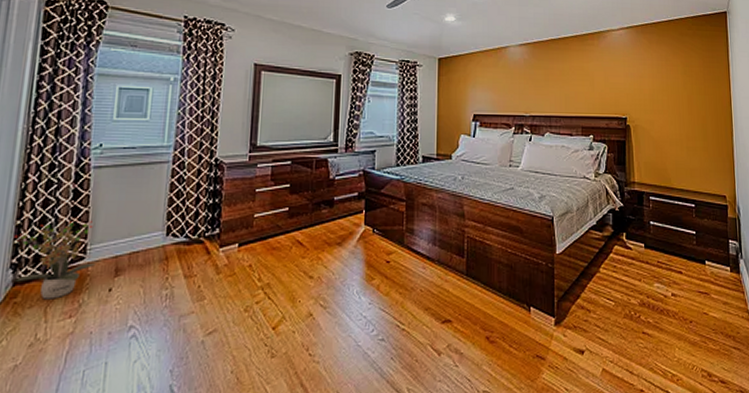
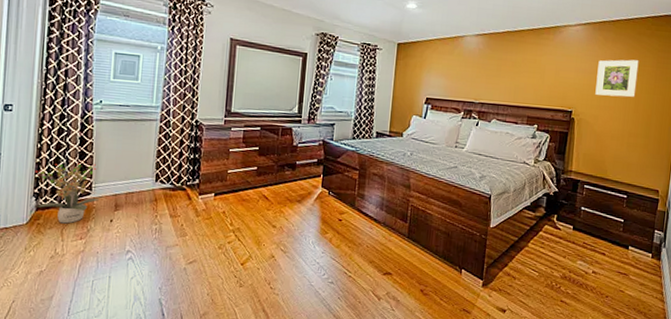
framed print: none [646,61,687,100] -> present [595,59,639,97]

